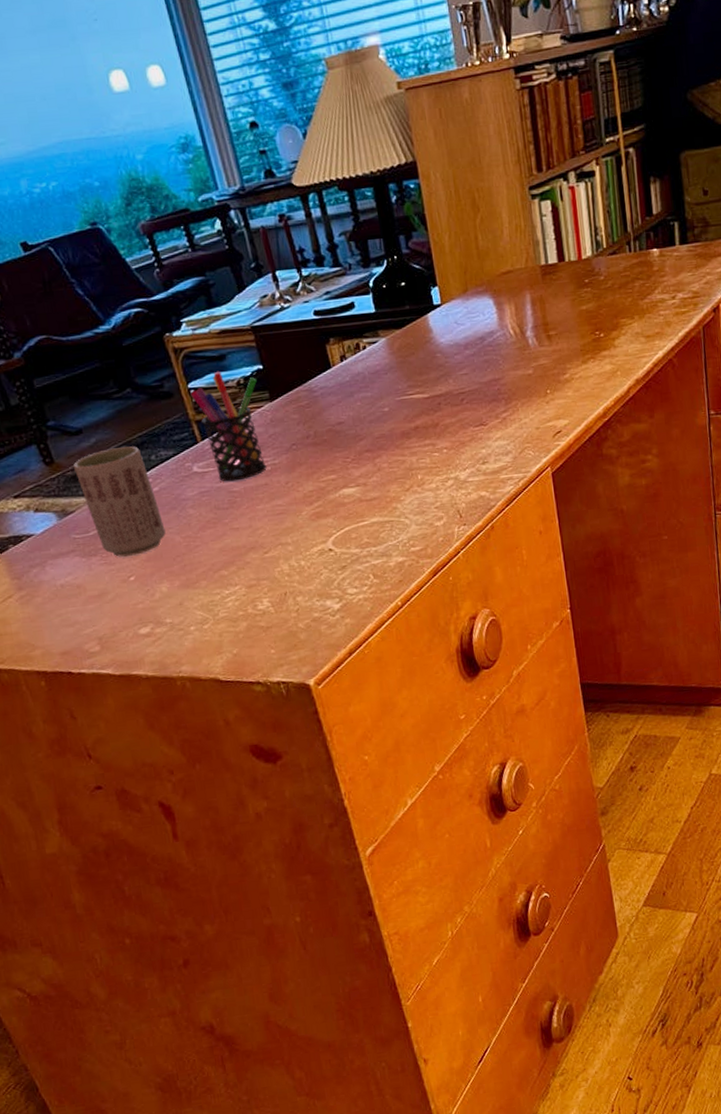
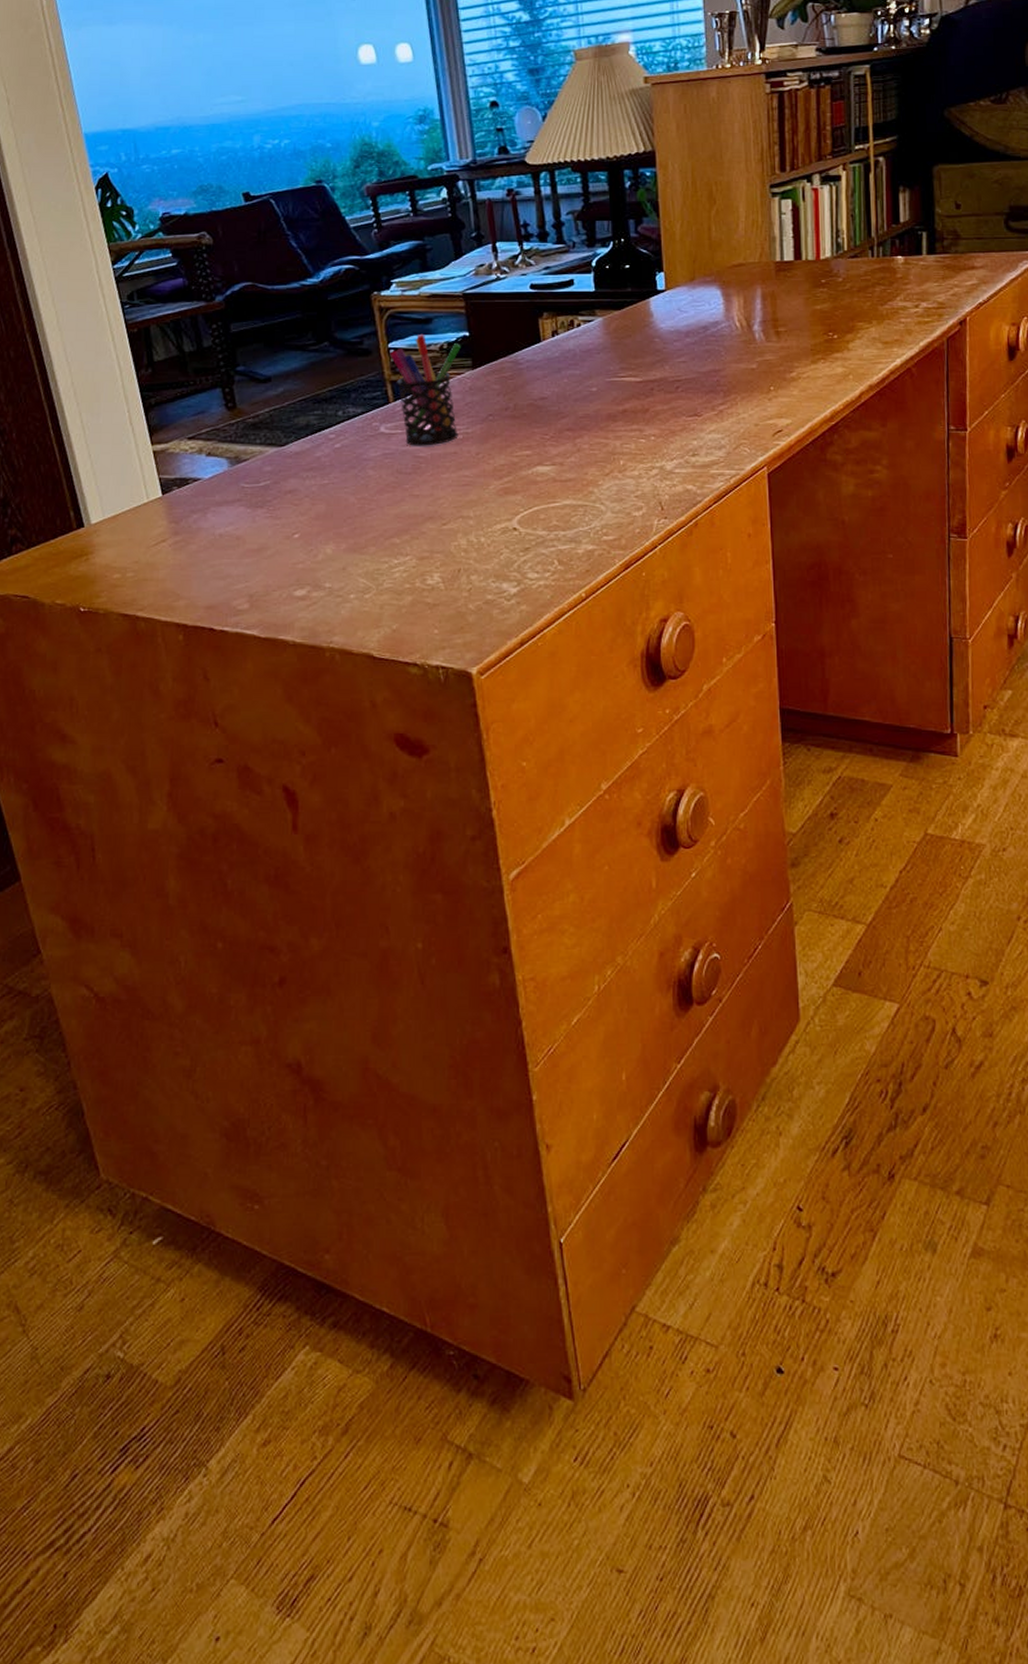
cup: present [74,446,166,557] -> none [256,398,340,512]

